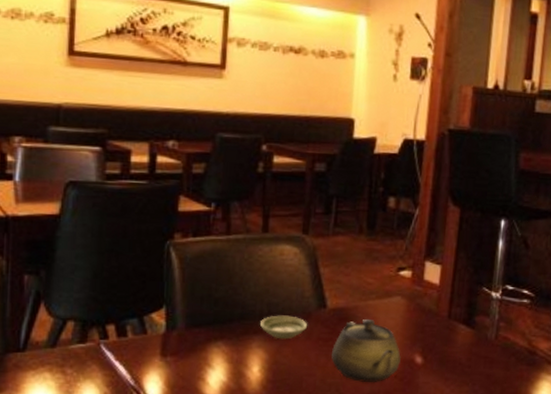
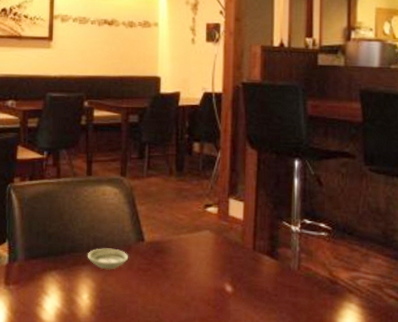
teapot: present [331,319,401,383] -> none [151,252,212,310]

